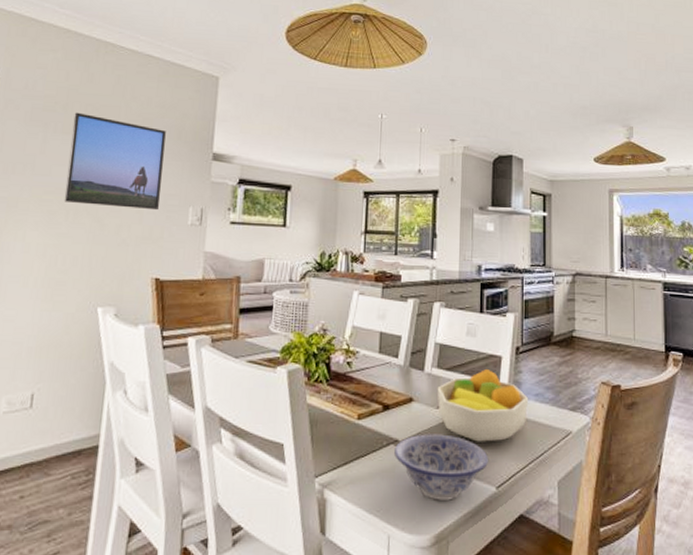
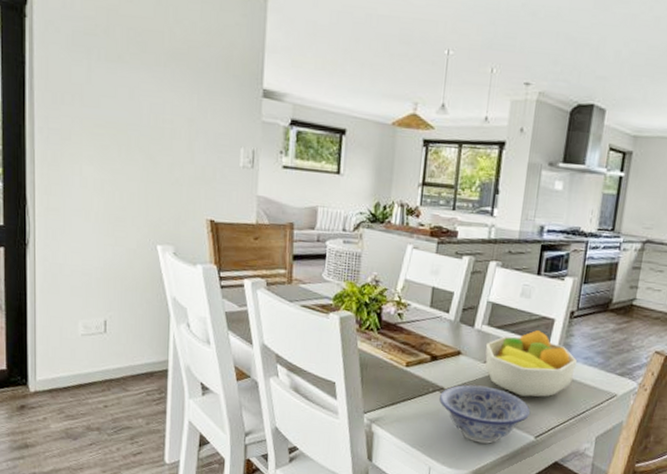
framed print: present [64,112,166,211] -> none [115,37,213,150]

